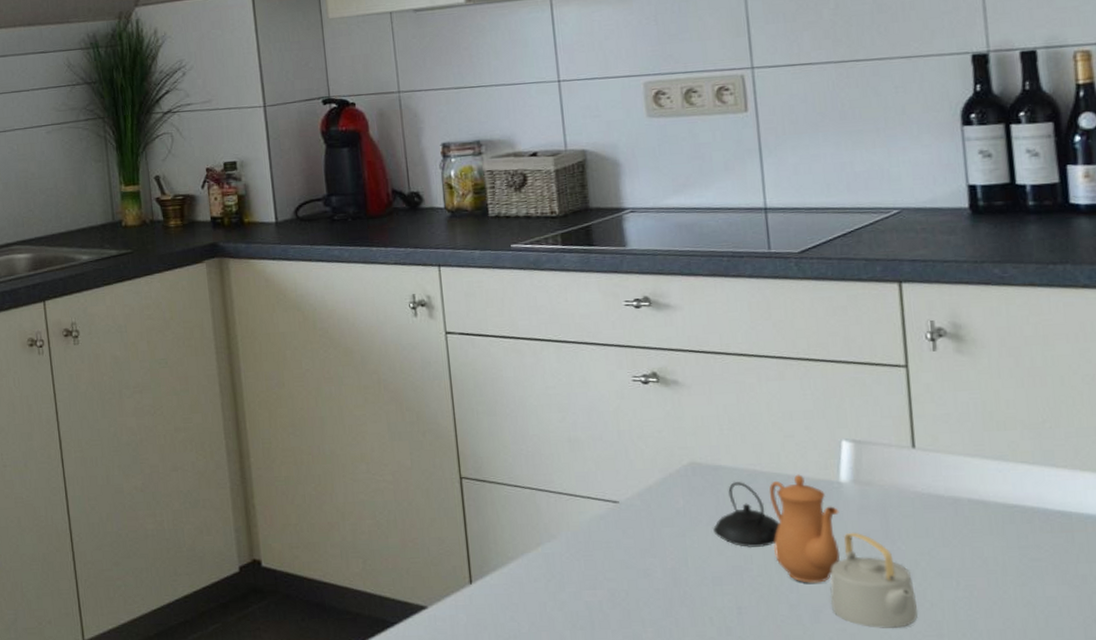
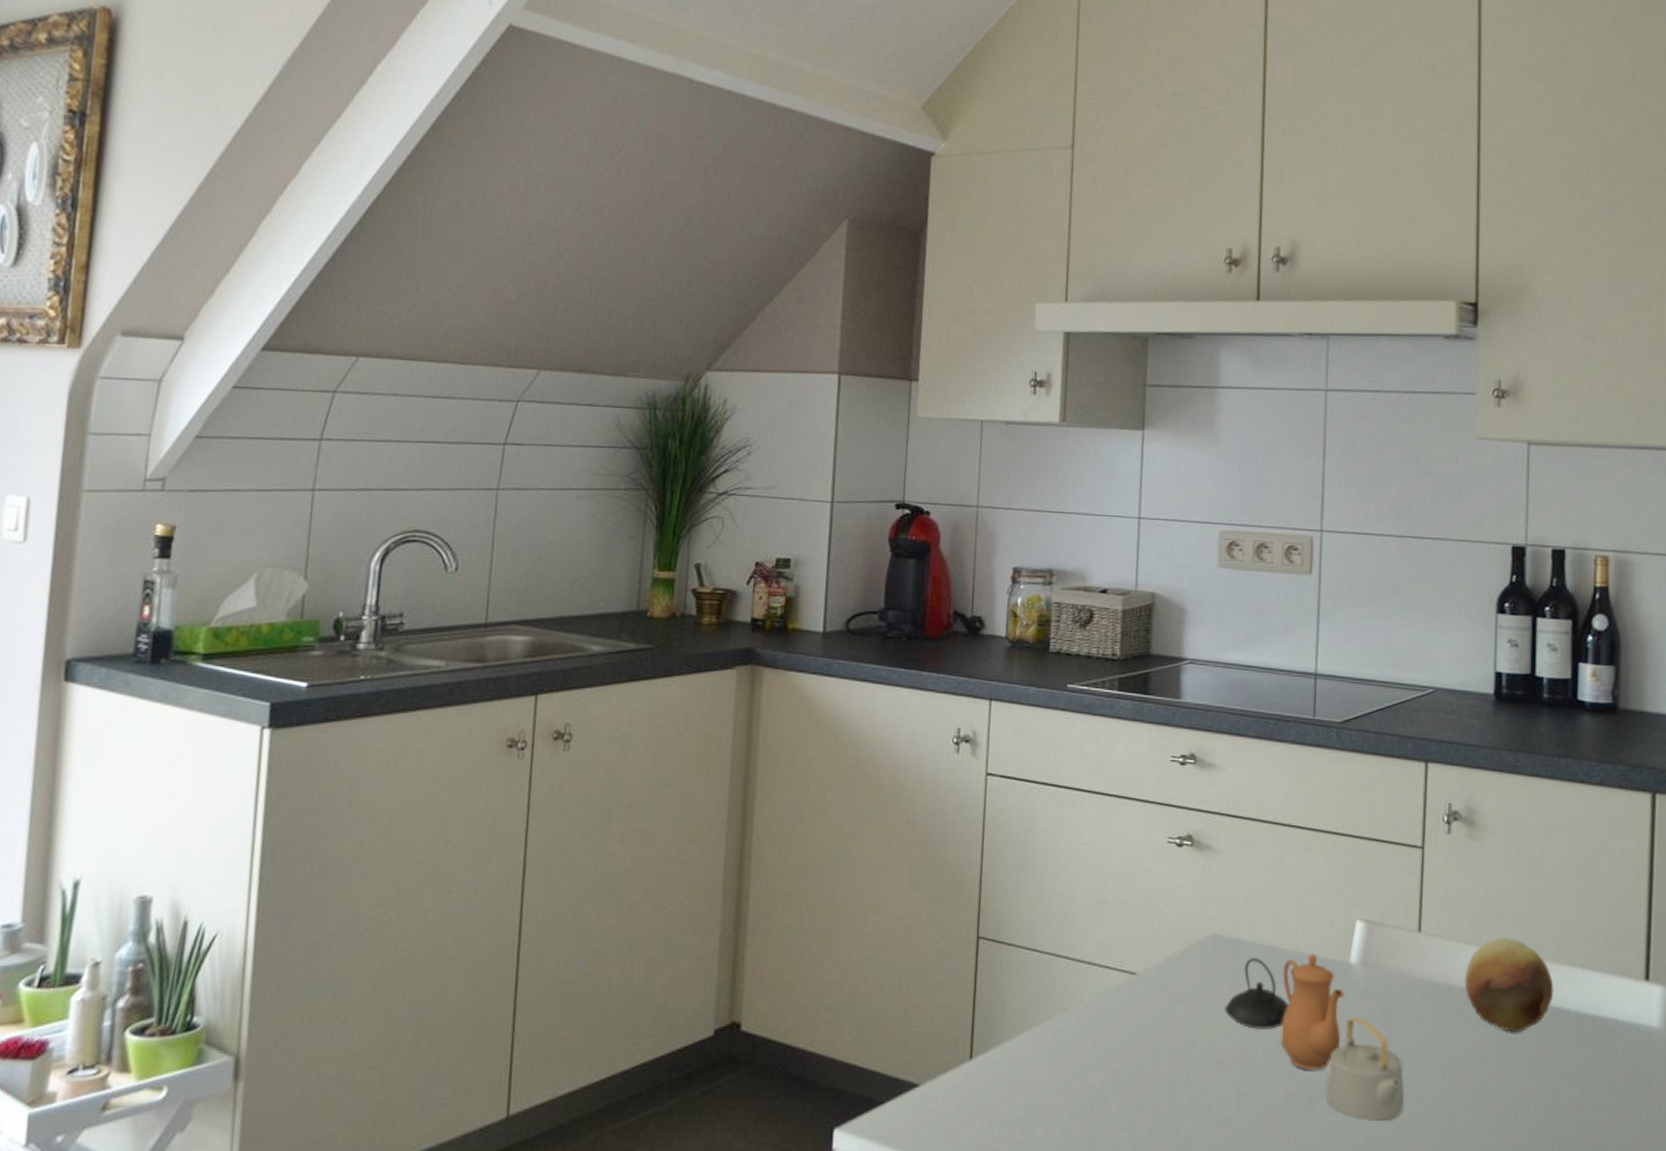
fruit: none [969,448,1077,541] -> present [1464,937,1554,1033]

